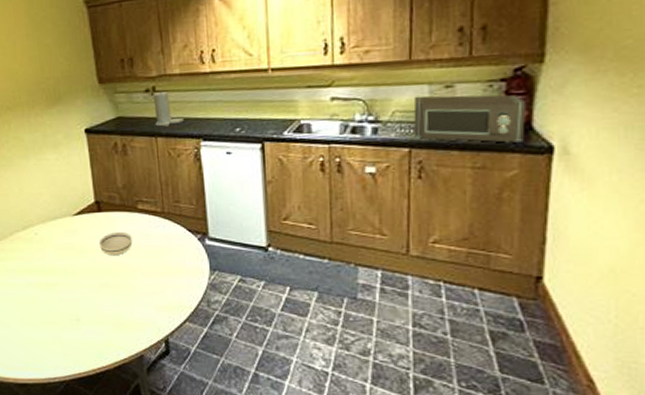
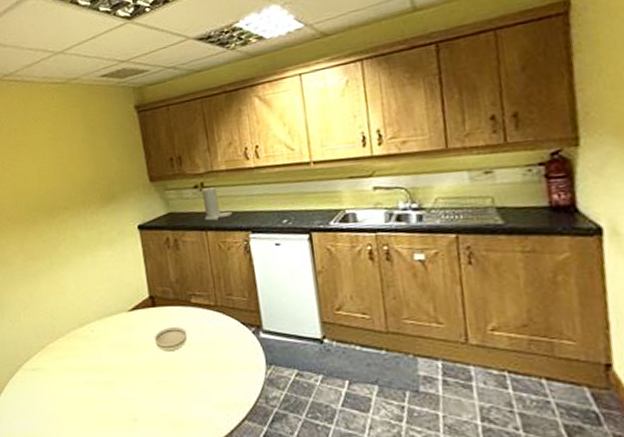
microwave: present [413,94,527,145] -> none [455,178,571,227]

